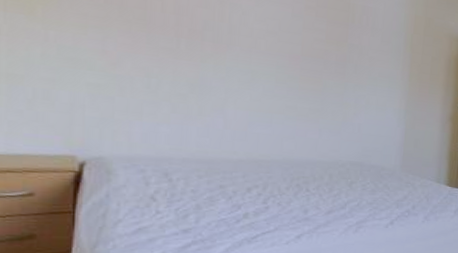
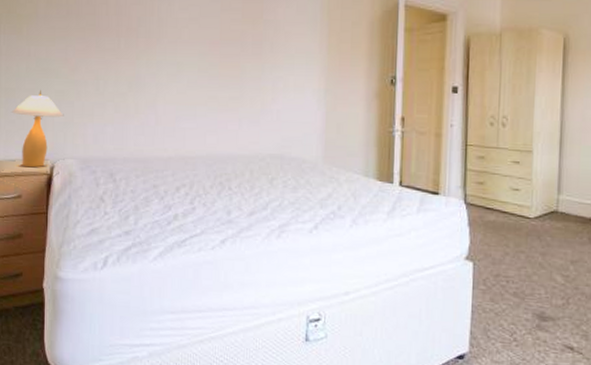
table lamp: none [16,81,100,164] -> present [10,90,64,168]

